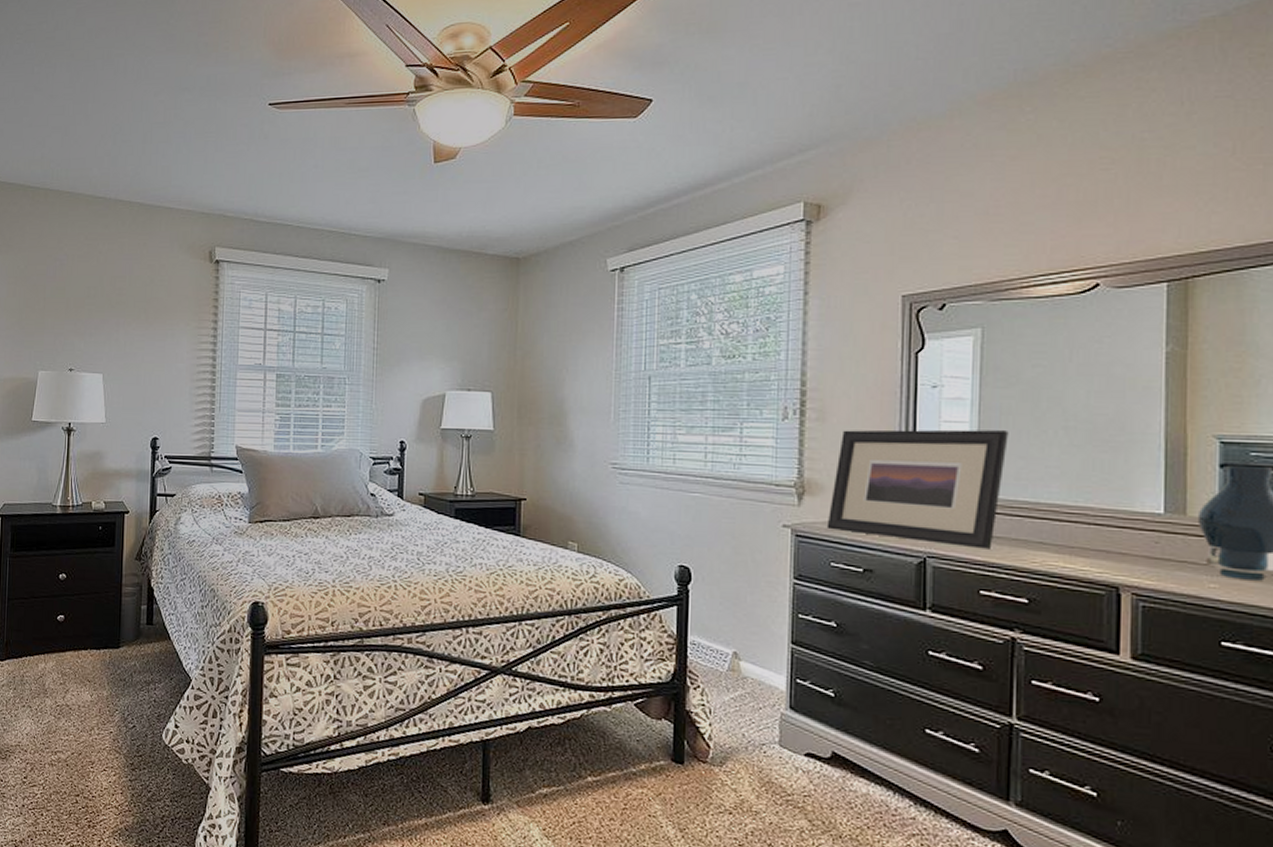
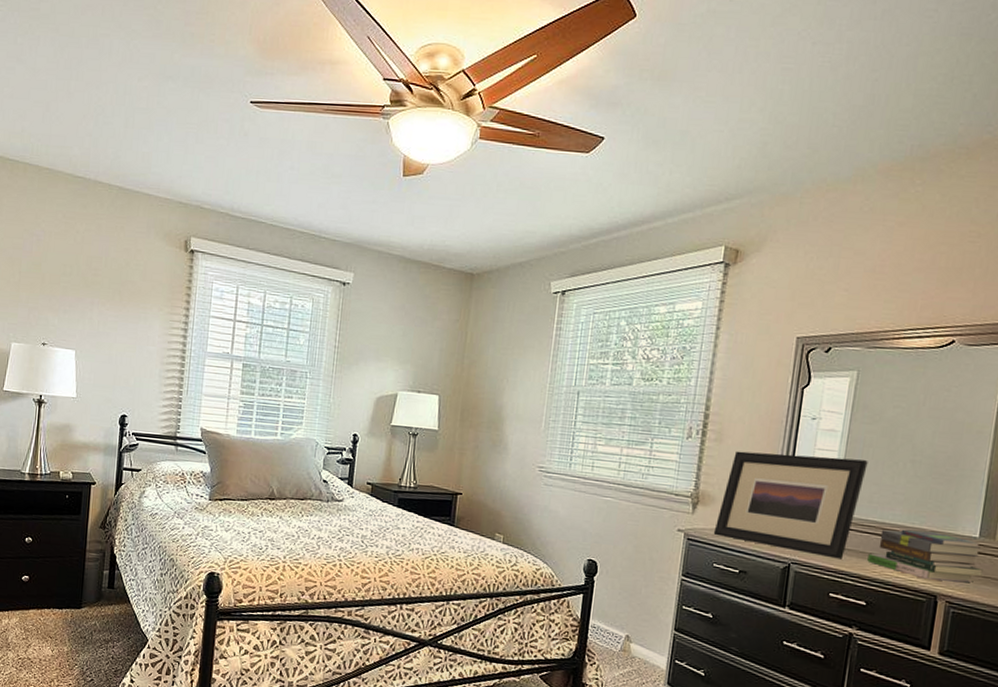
books: none [1023,509,1175,569] -> present [867,529,983,582]

